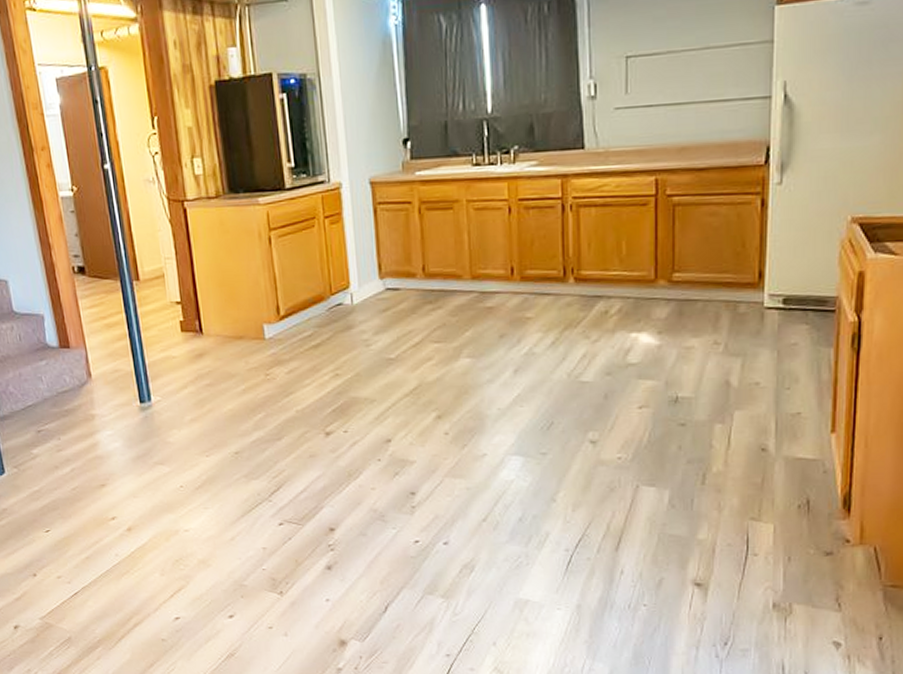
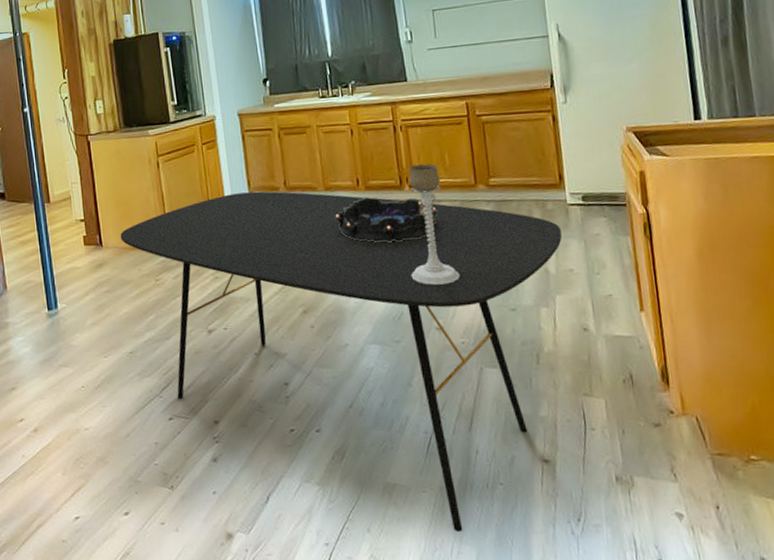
dining table: none [223,277,751,649] -> present [120,191,562,532]
decorative bowl: none [482,288,606,343] -> present [335,196,438,243]
candle holder: none [566,252,625,394] -> present [409,163,461,286]

